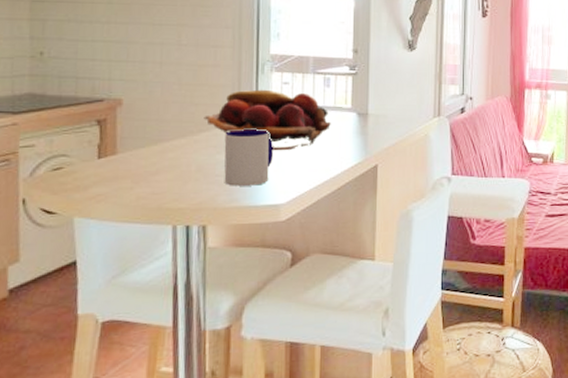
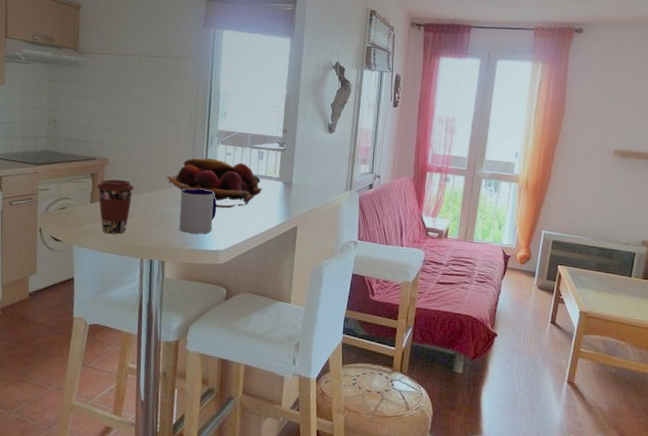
coffee cup: none [106,126,161,197] -> present [96,179,135,234]

